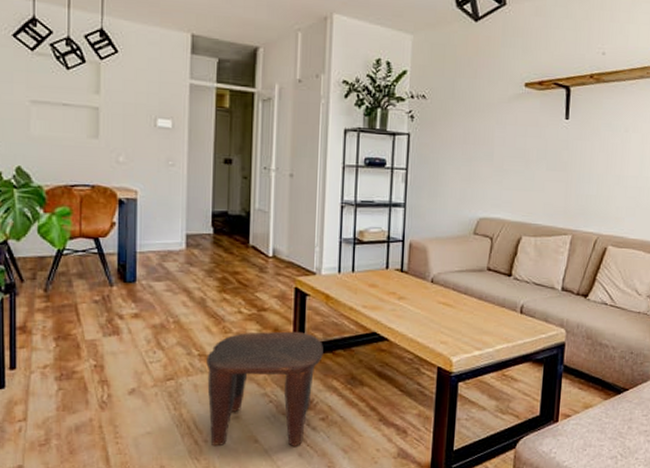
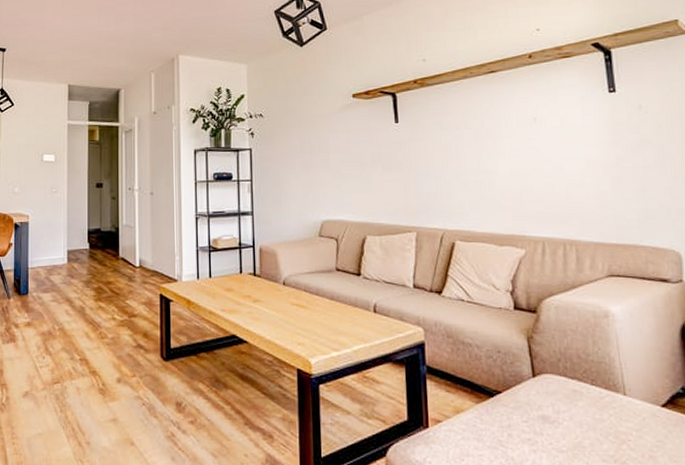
stool: present [206,331,323,446] -> none [87,335,188,450]

